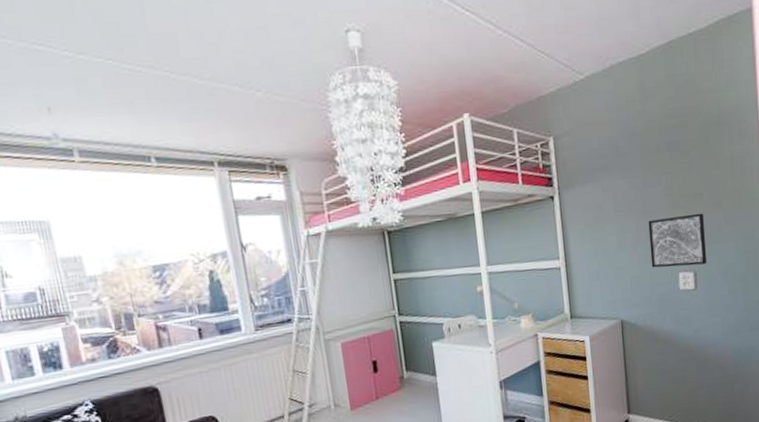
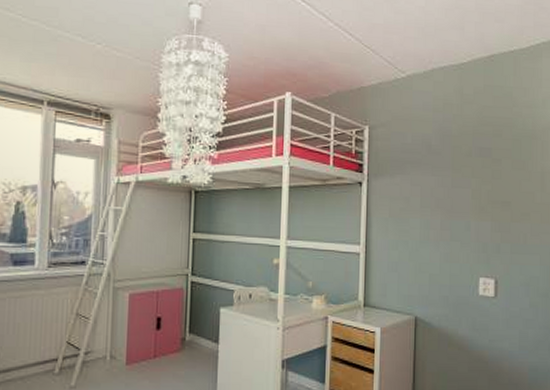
wall art: present [648,213,707,268] -> none [452,220,510,273]

